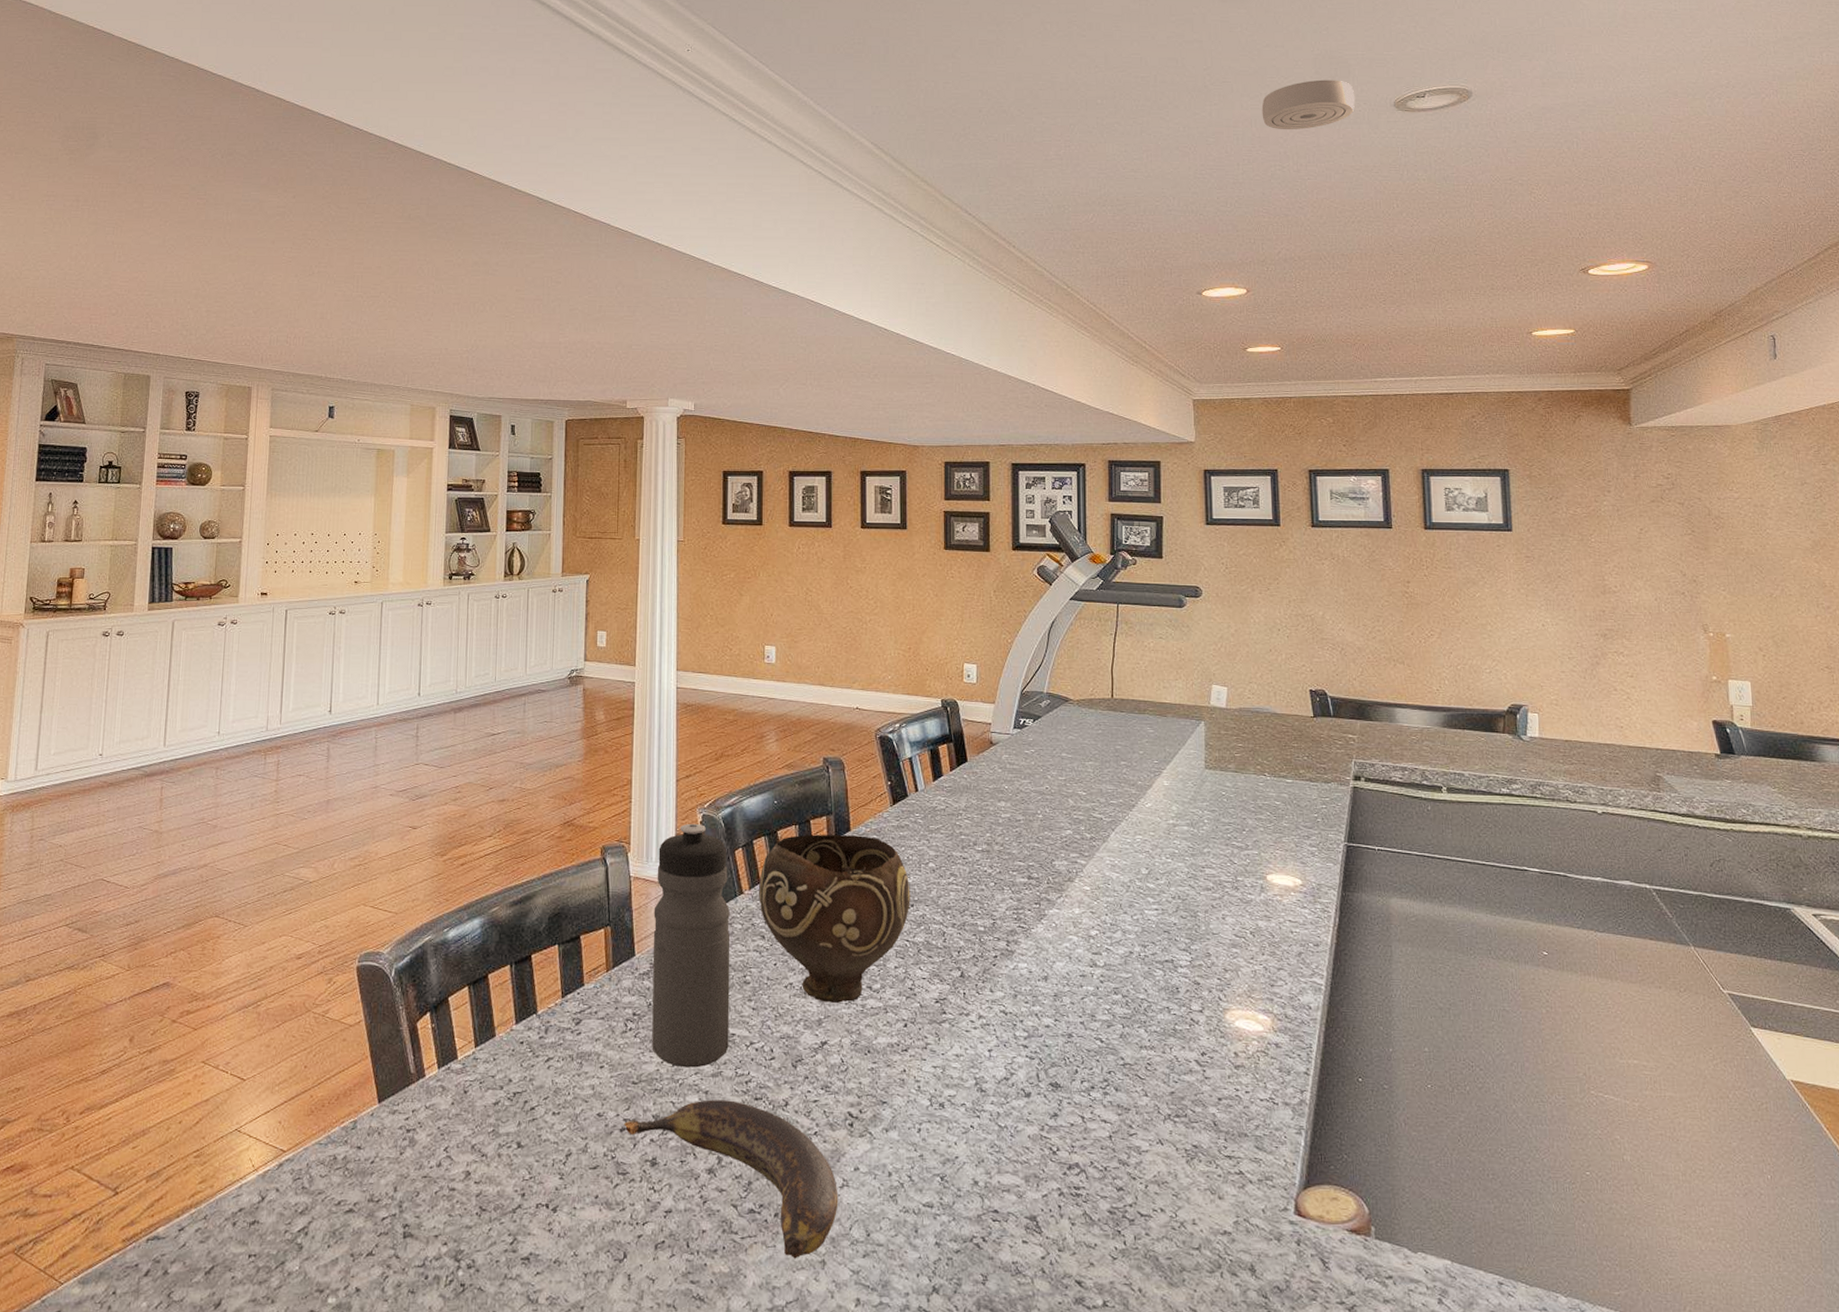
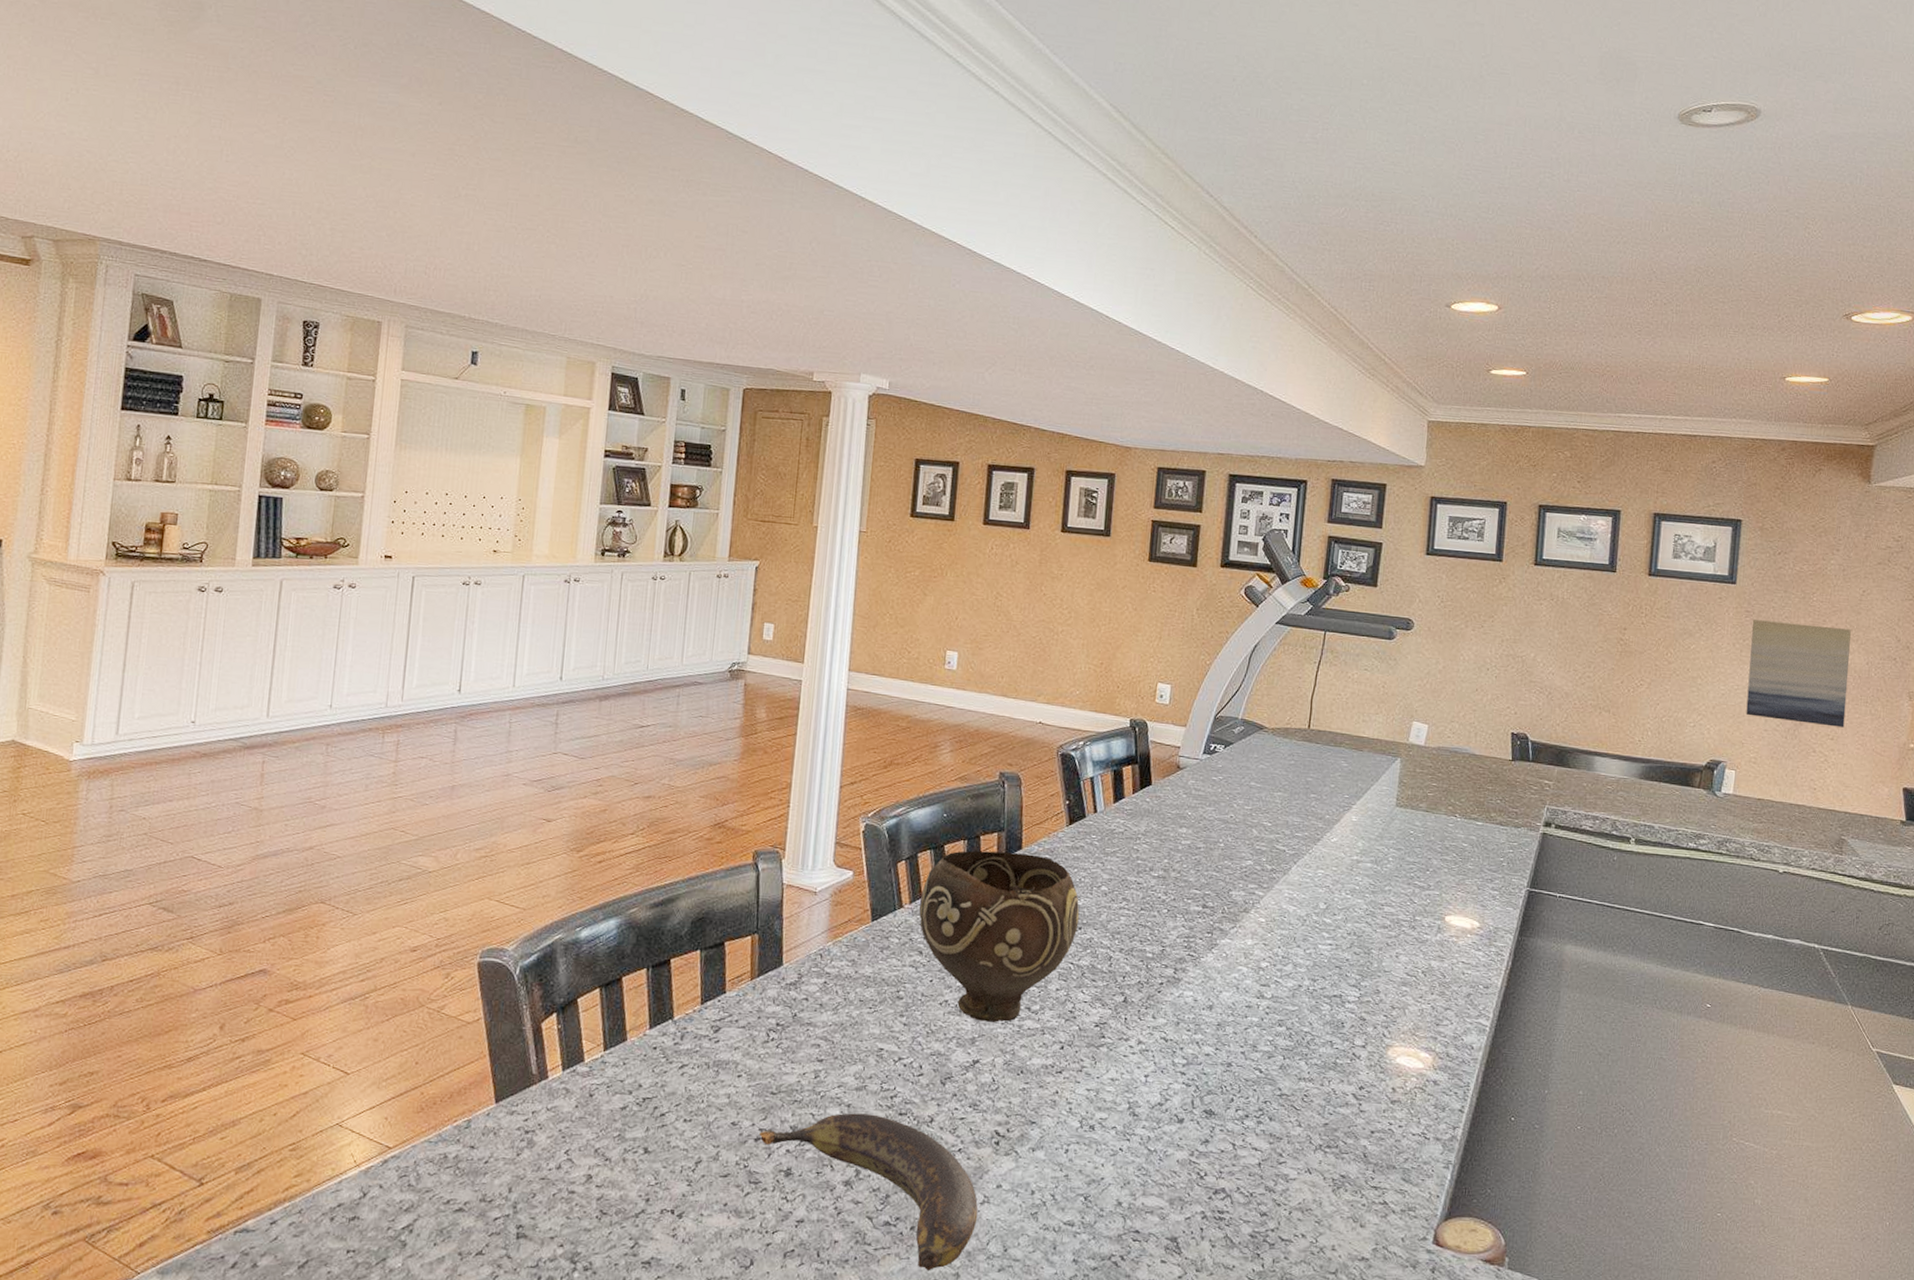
water bottle: present [652,823,730,1068] -> none [794,832,889,1081]
smoke detector: present [1261,80,1355,130] -> none [1537,81,1639,135]
wall art: none [1533,564,1642,664] -> present [1746,619,1851,728]

